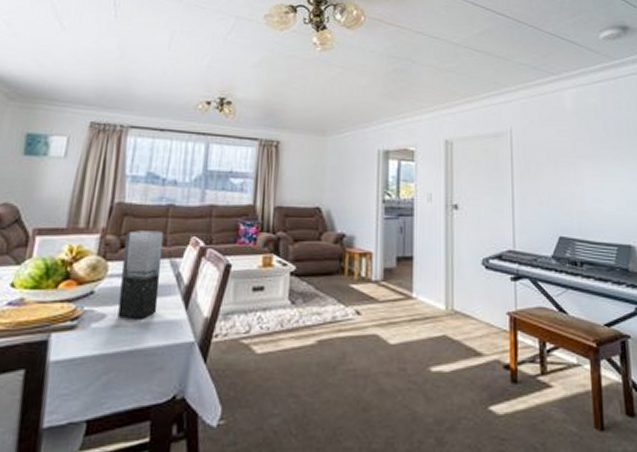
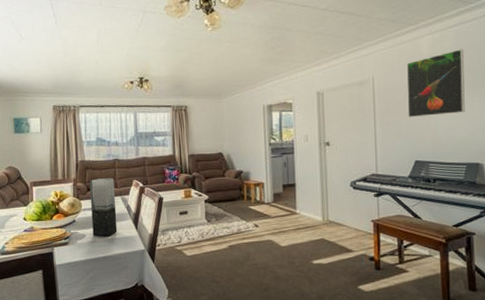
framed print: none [548,108,614,183] -> present [406,49,465,118]

